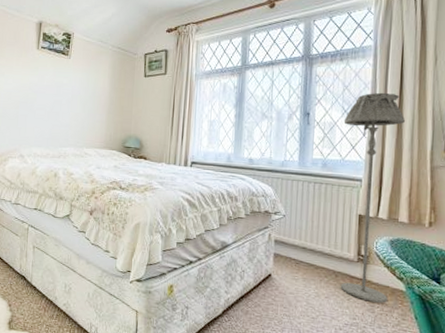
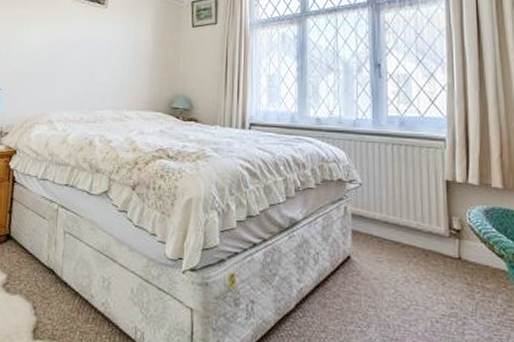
floor lamp: present [340,92,405,303] -> none [419,39,488,287]

